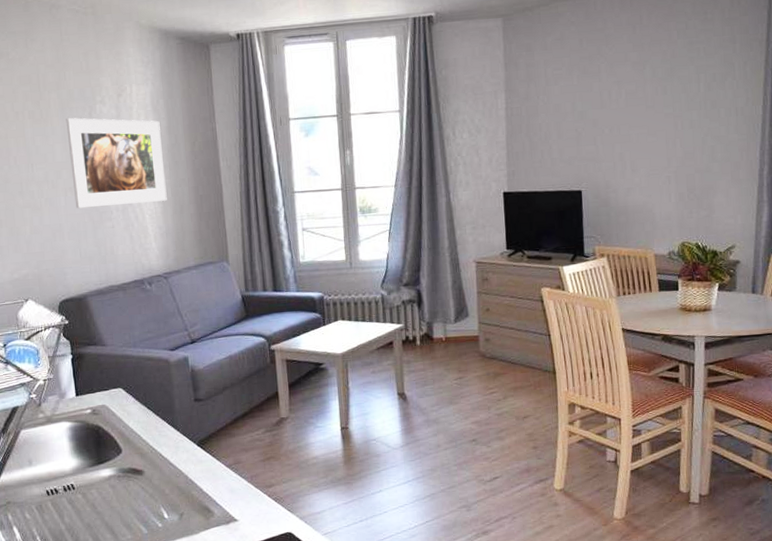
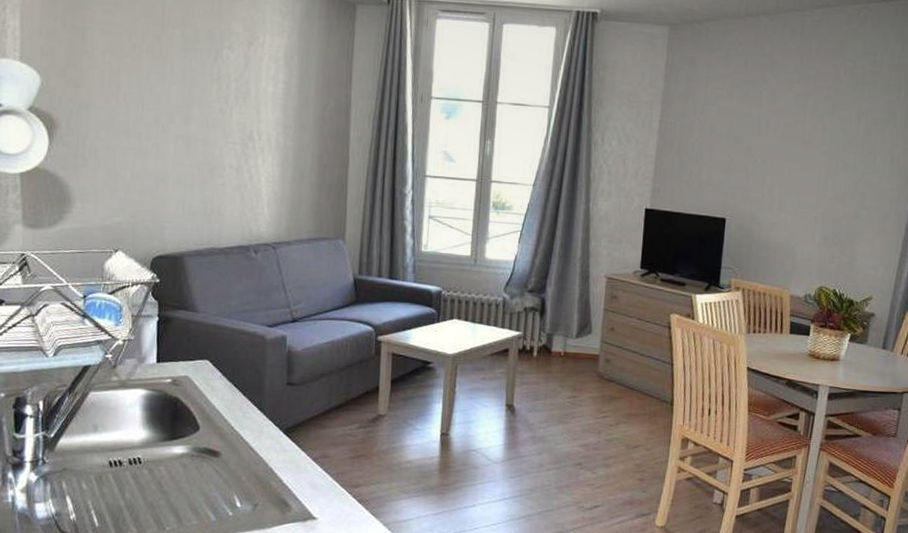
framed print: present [65,117,167,209] -> none [185,59,291,165]

